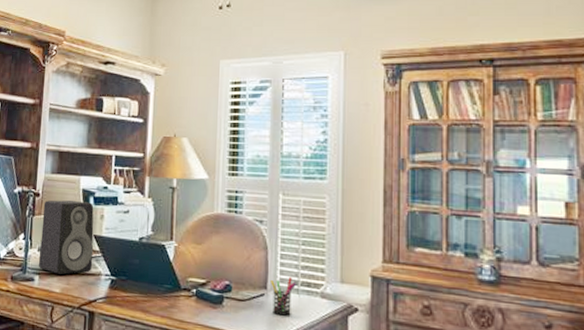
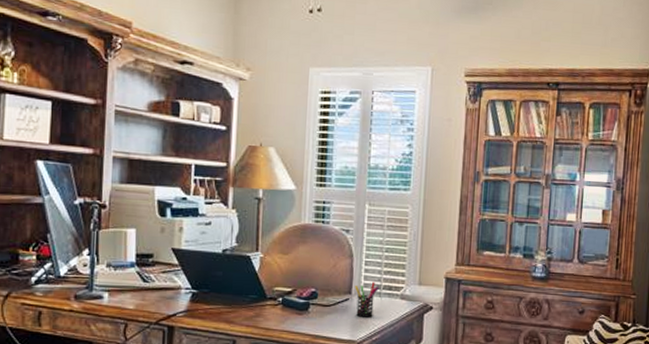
speaker: present [38,200,94,275] -> none [107,212,172,290]

